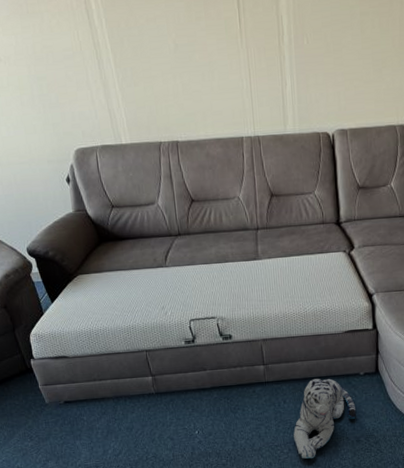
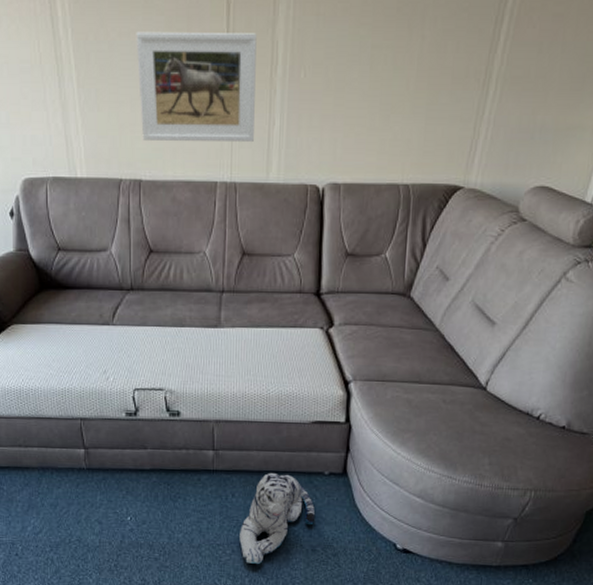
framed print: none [161,10,270,107] -> present [136,31,257,143]

